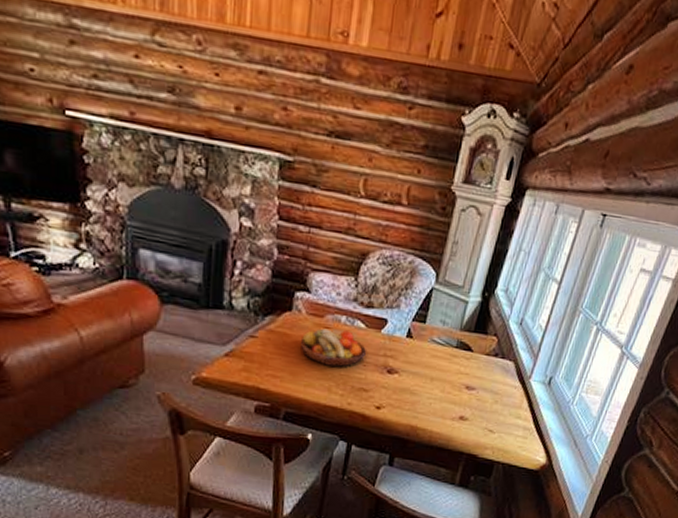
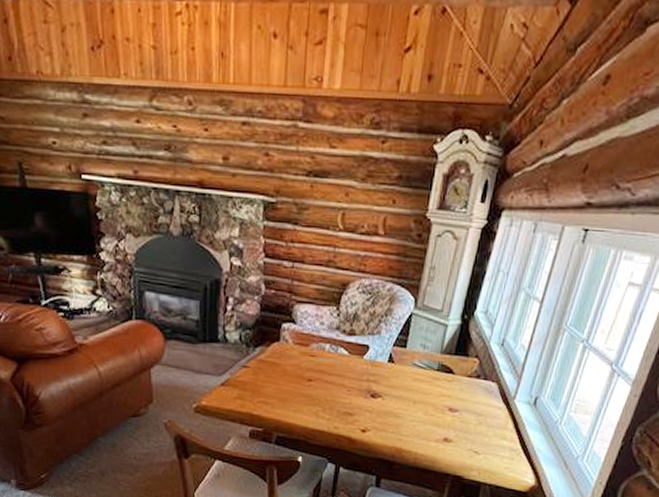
fruit bowl: present [301,328,366,367] -> none [289,356,350,393]

